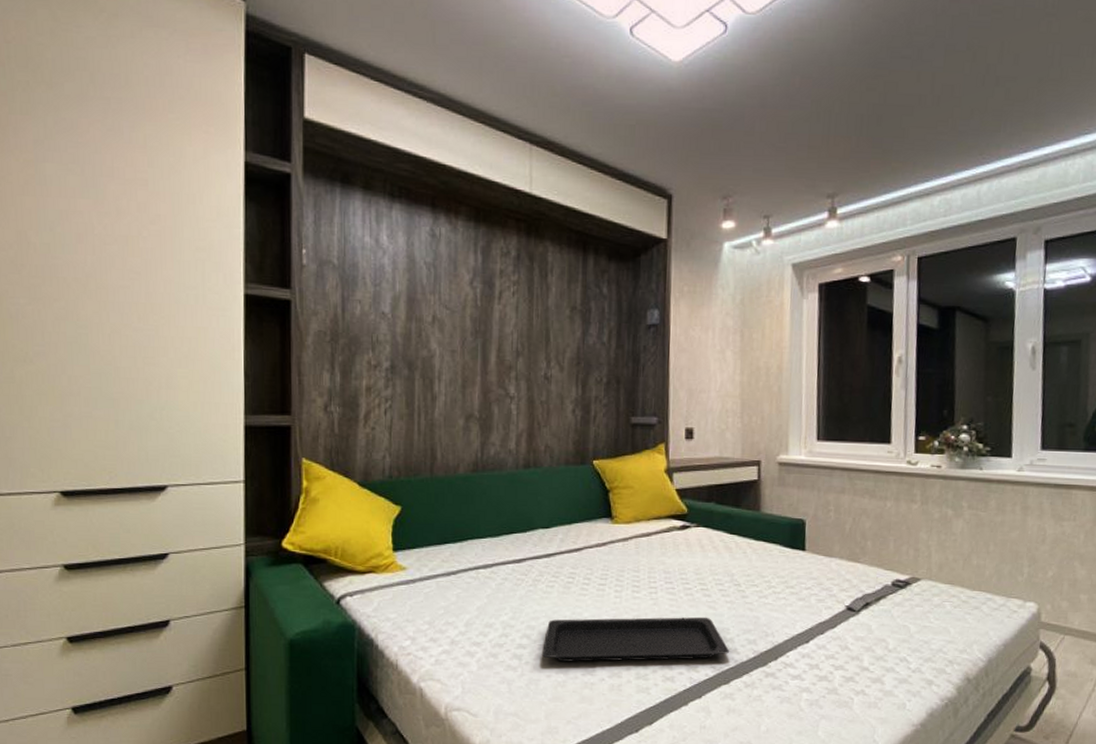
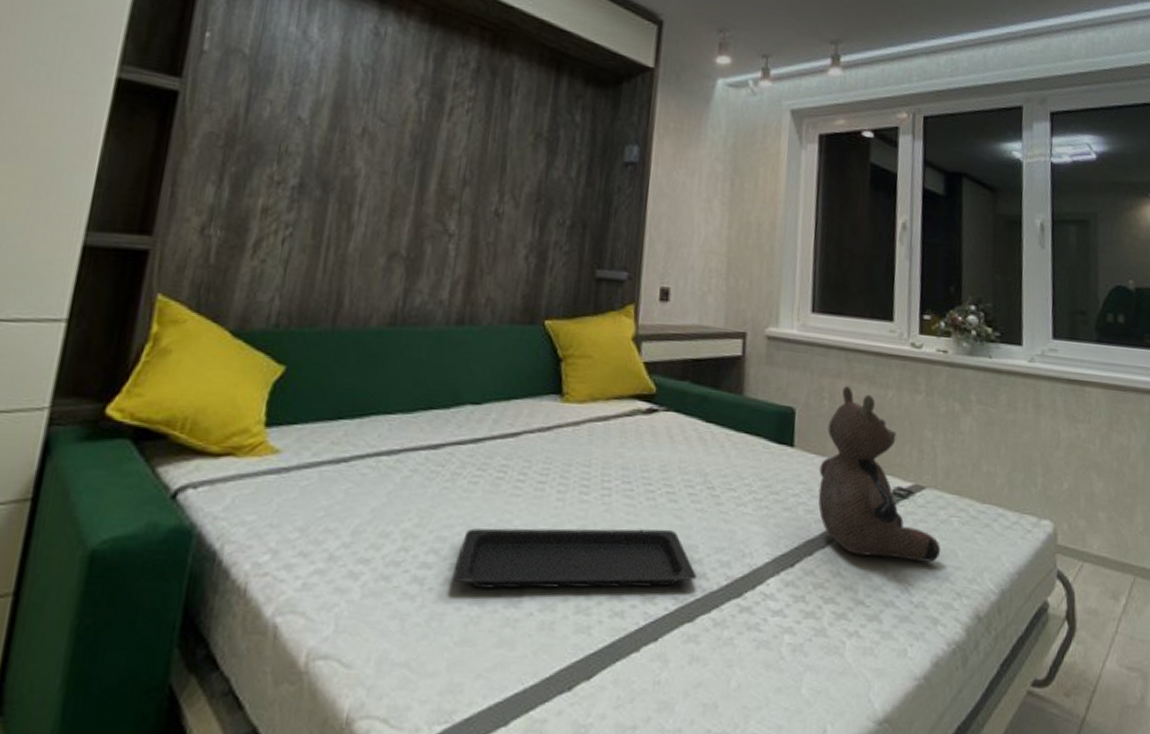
teddy bear: none [827,499,935,638] -> present [818,385,941,562]

